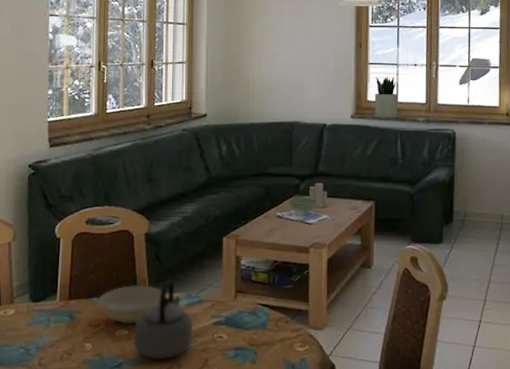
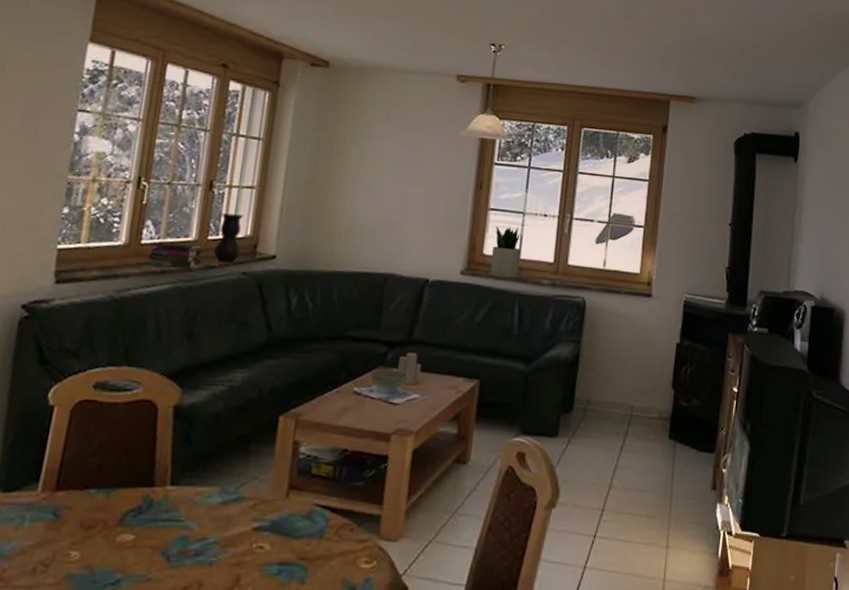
bowl: present [98,285,162,324] -> none [97,474,188,526]
books: none [112,110,151,129] -> present [147,241,202,269]
teapot: present [133,279,193,360] -> none [139,468,227,576]
vase: none [160,85,180,122] -> present [213,213,245,263]

